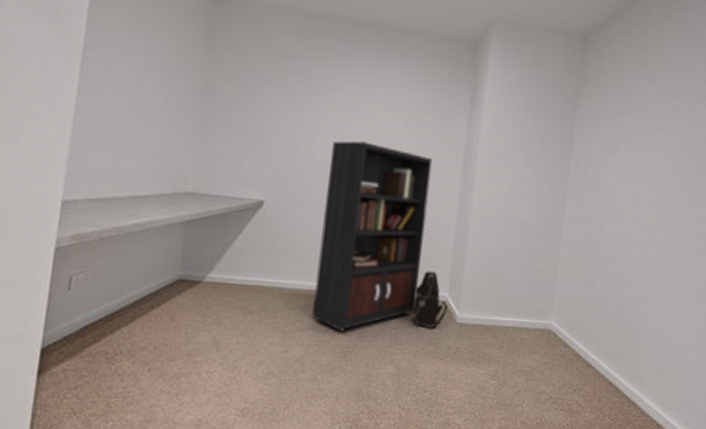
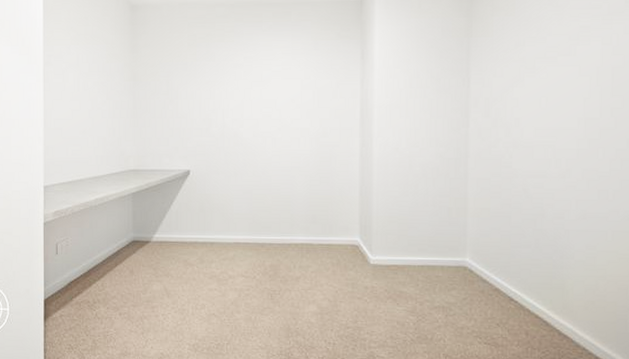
bookcase: present [312,141,433,332] -> none [239,109,332,277]
shoulder bag: present [412,271,448,330] -> none [328,218,360,272]

